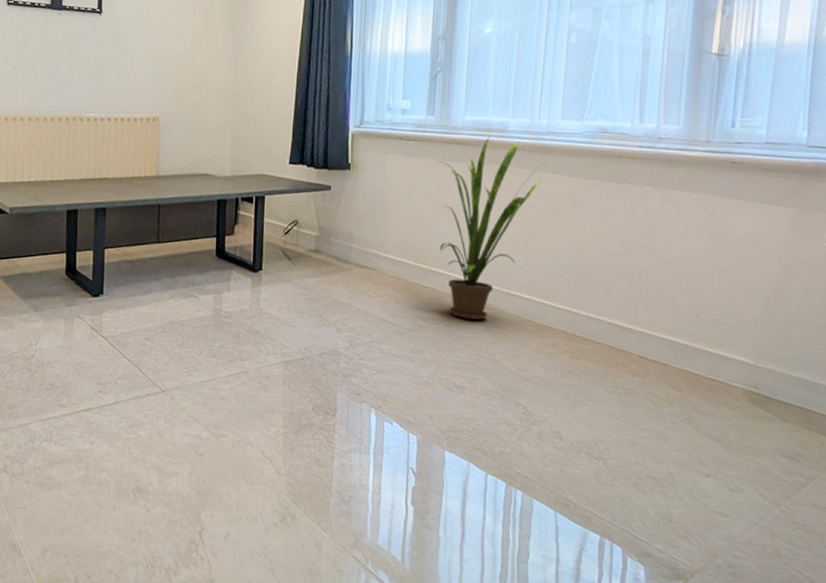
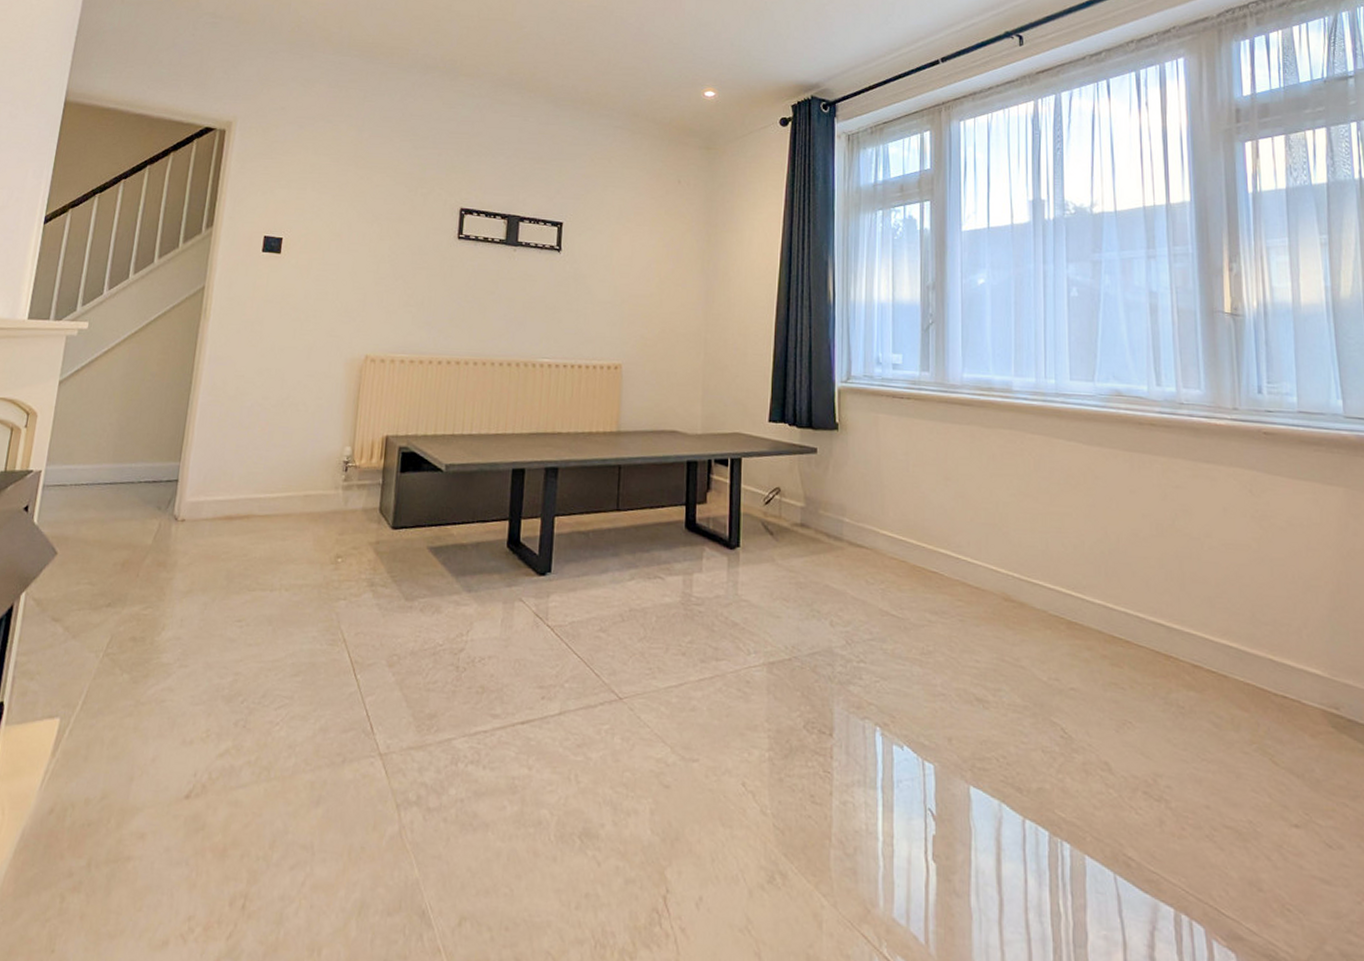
house plant: present [439,136,546,320] -> none [938,396,1058,614]

